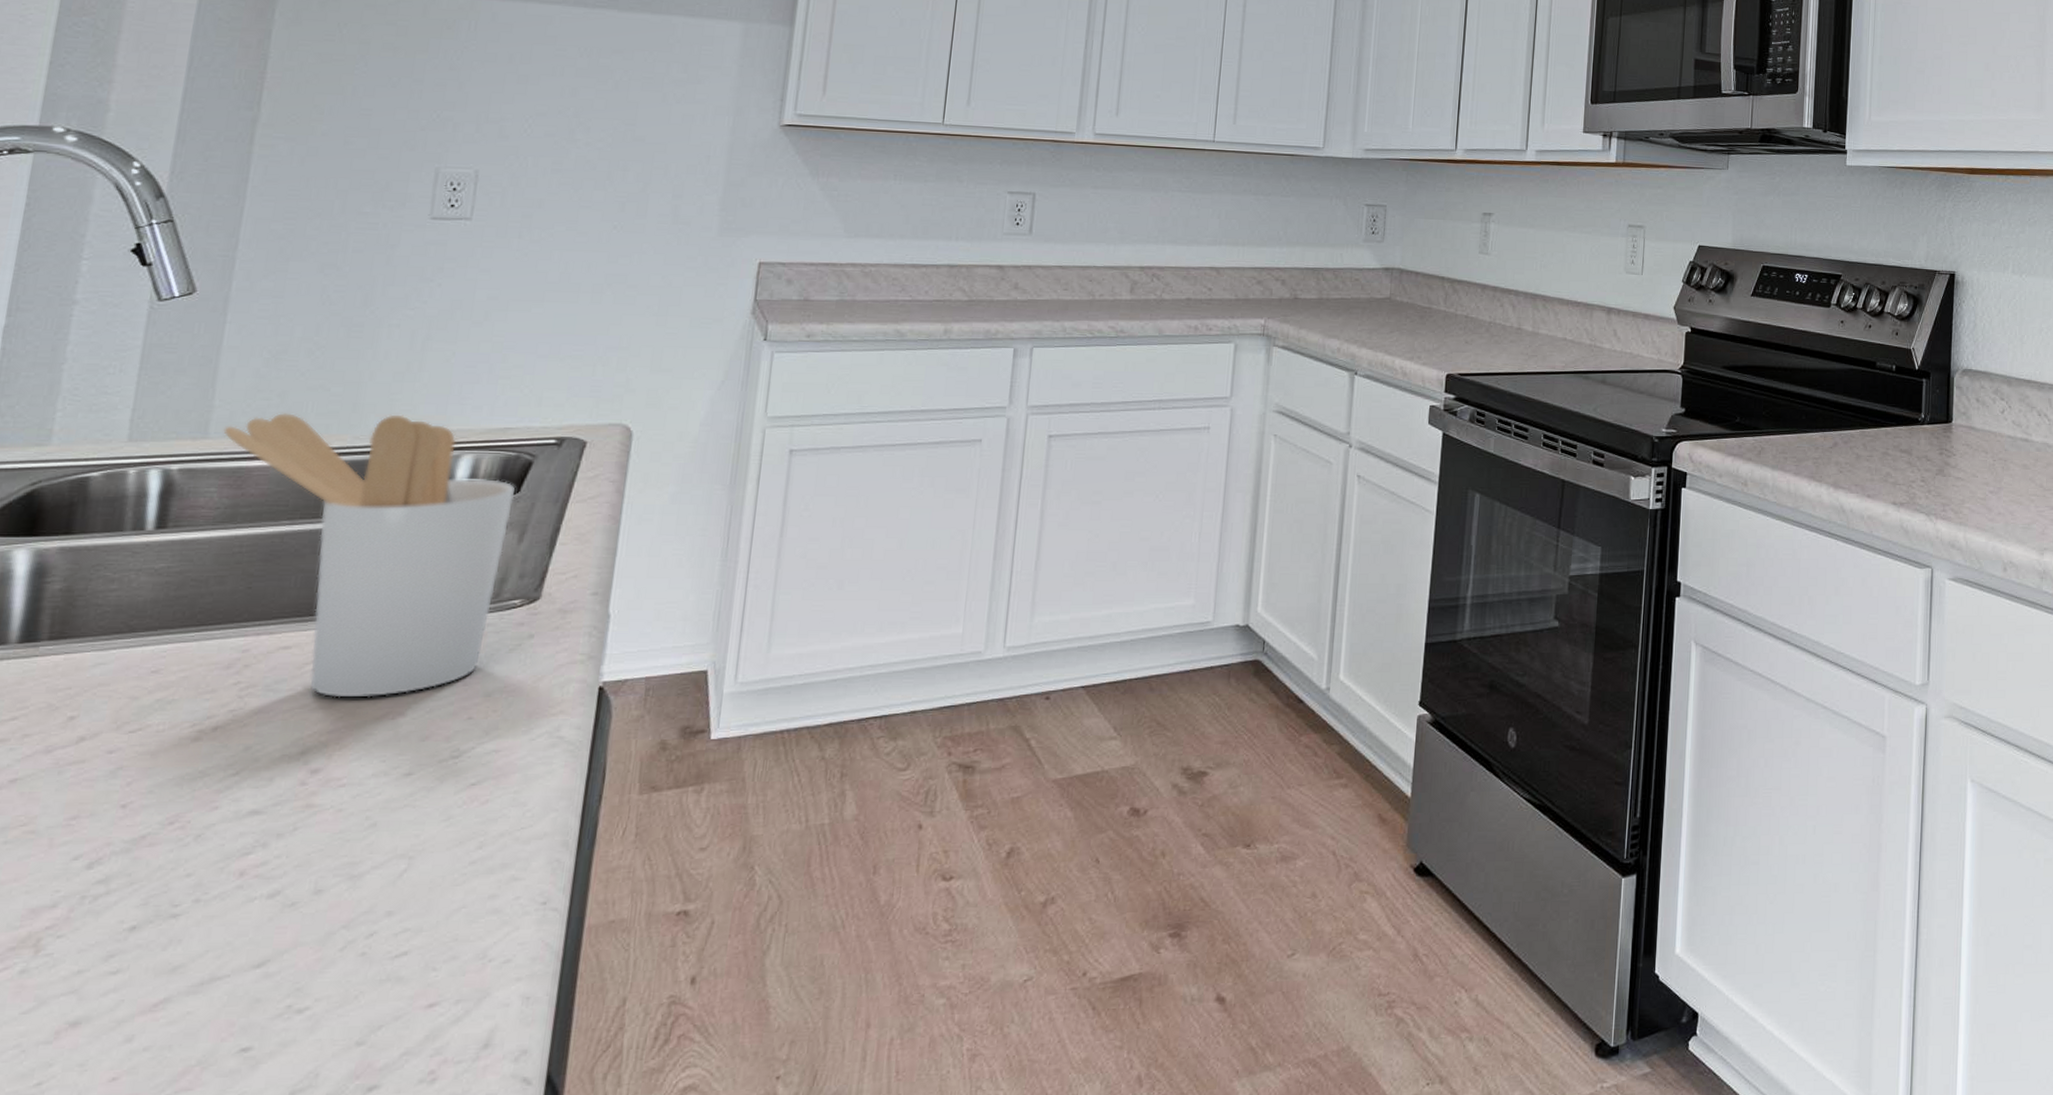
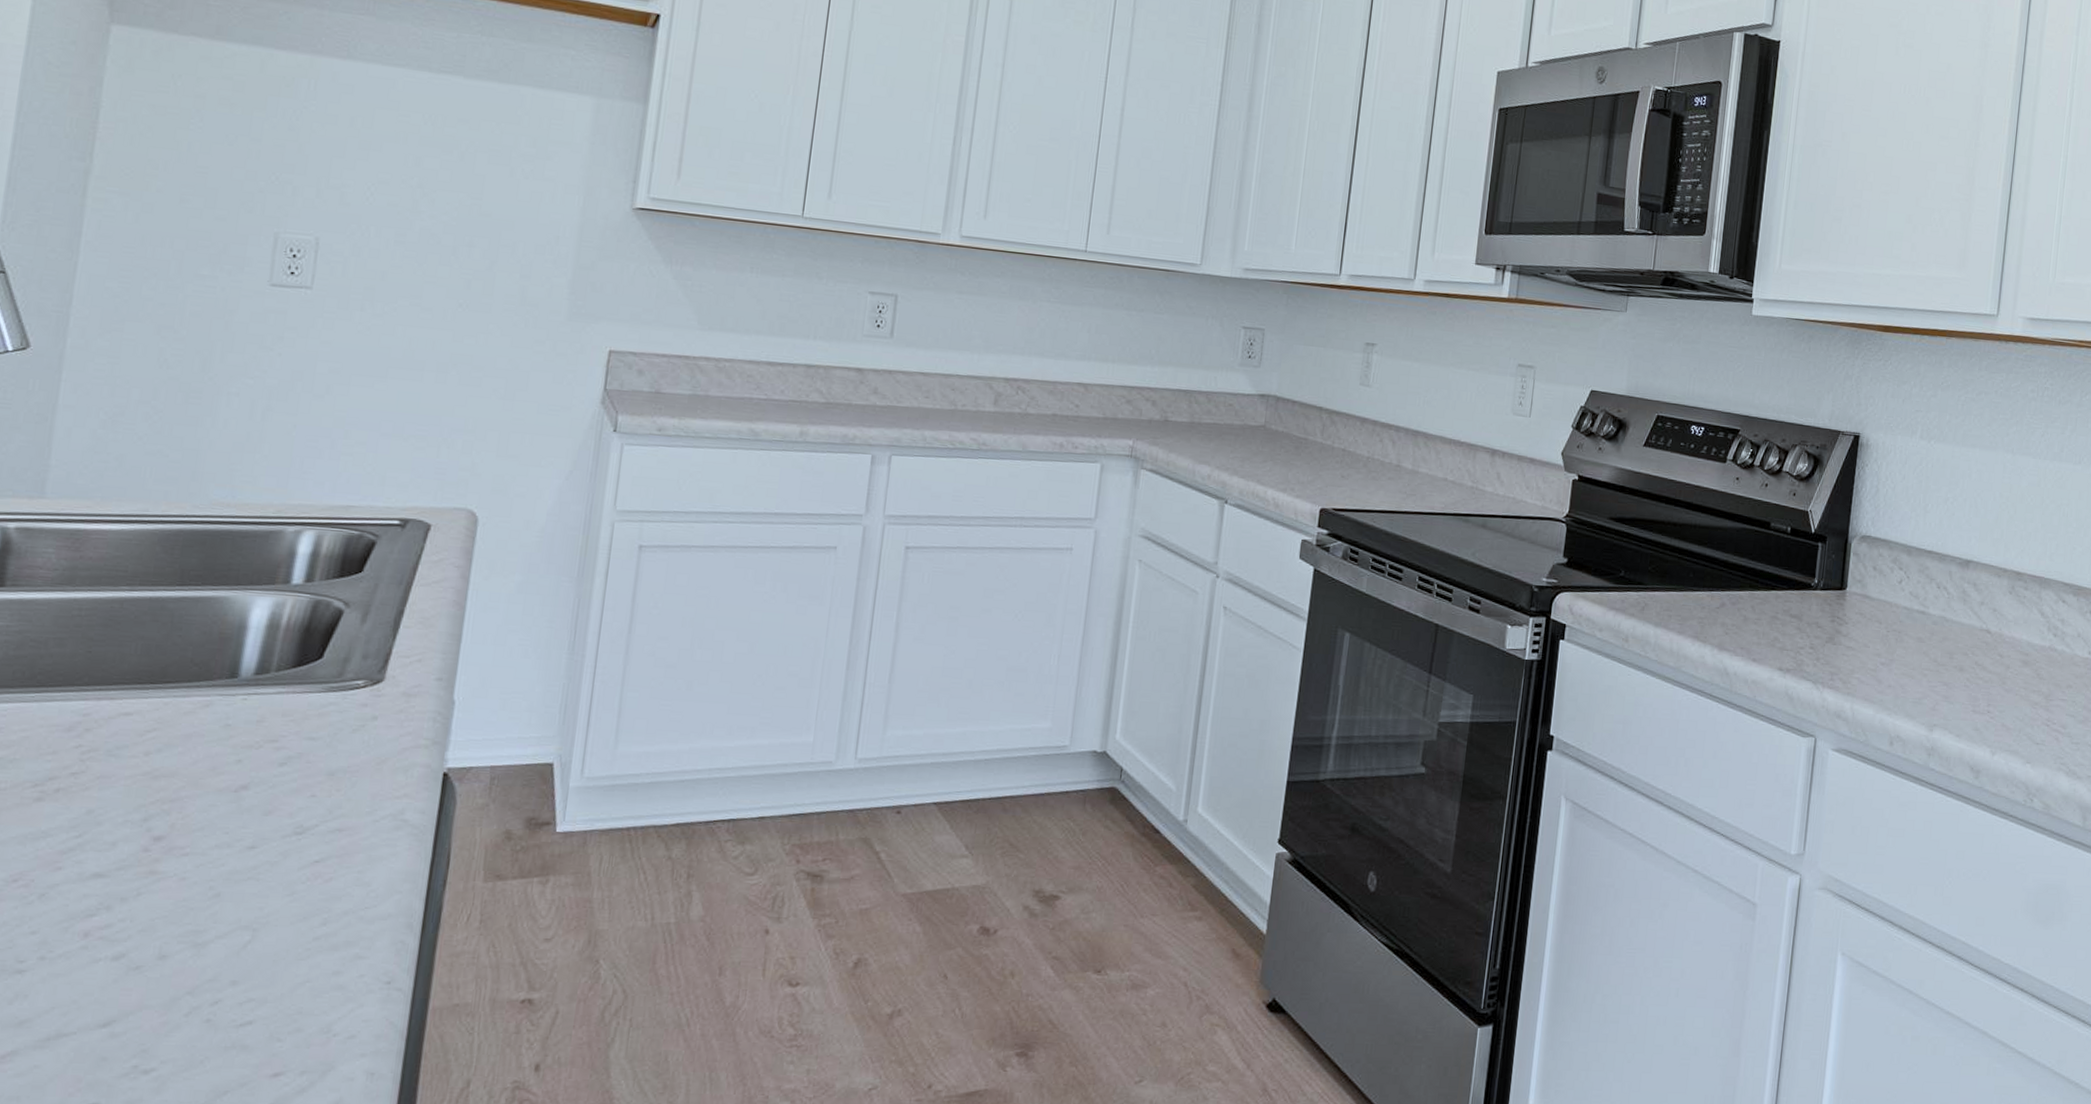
utensil holder: present [223,413,516,698] -> none [60,476,359,769]

